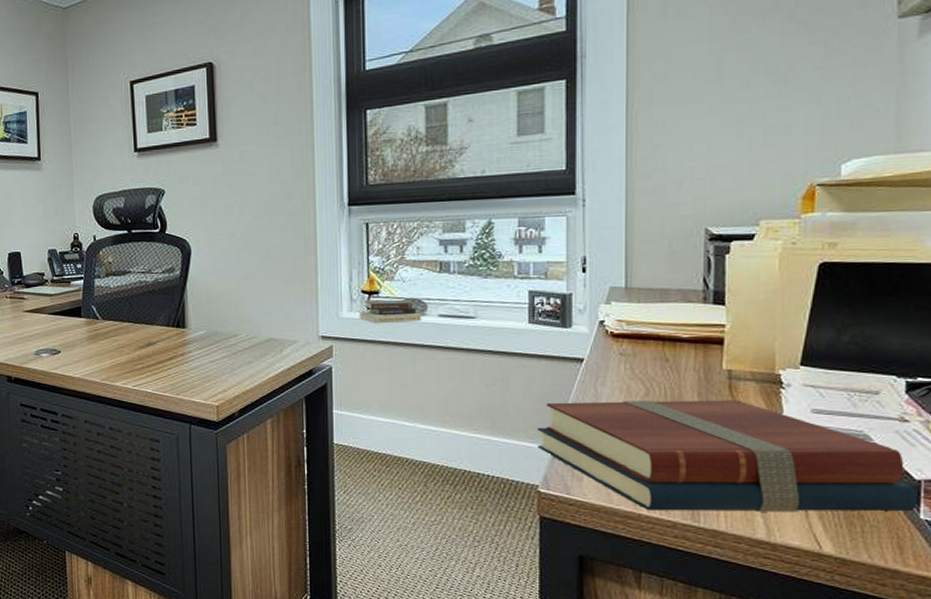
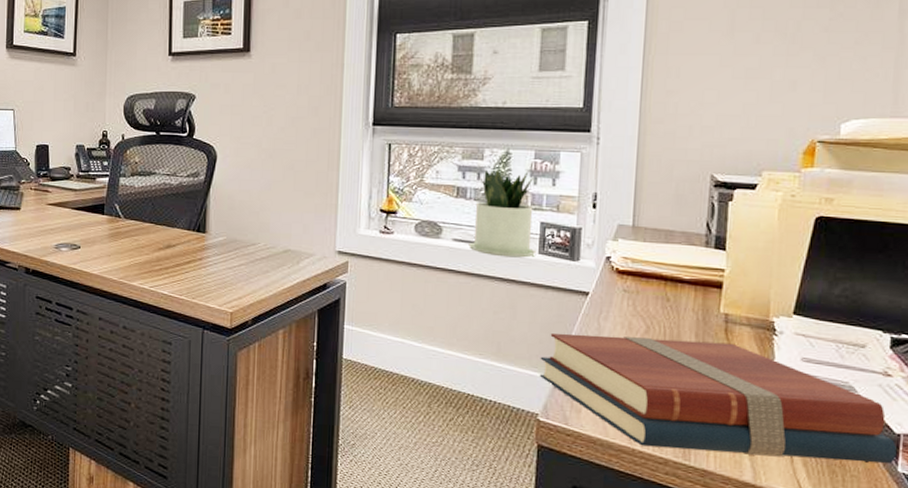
books: present [358,299,422,324] -> none [375,219,437,244]
planter: none [455,239,527,329] -> present [469,169,537,258]

